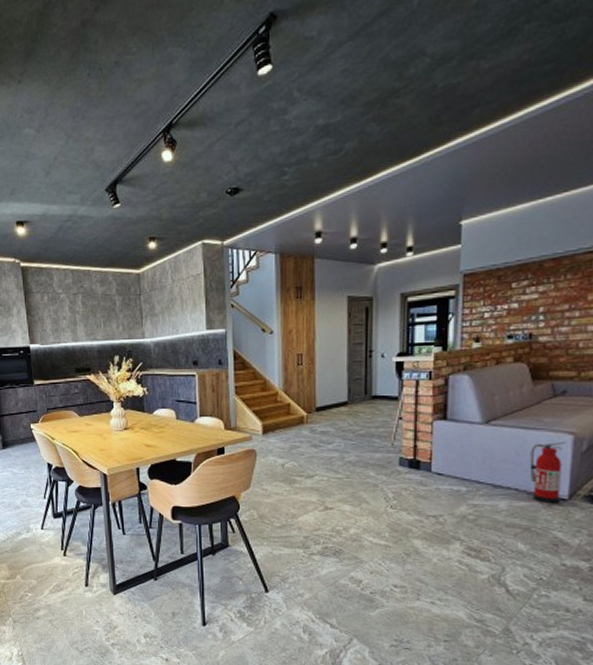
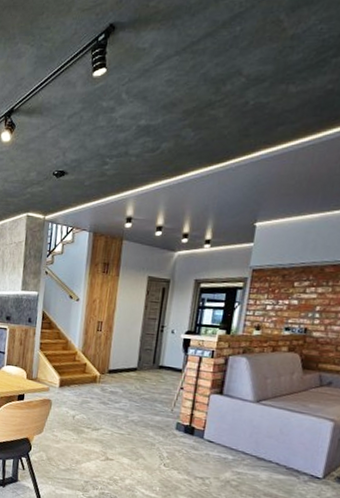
fire extinguisher: present [529,442,567,503] -> none [291,425,327,480]

